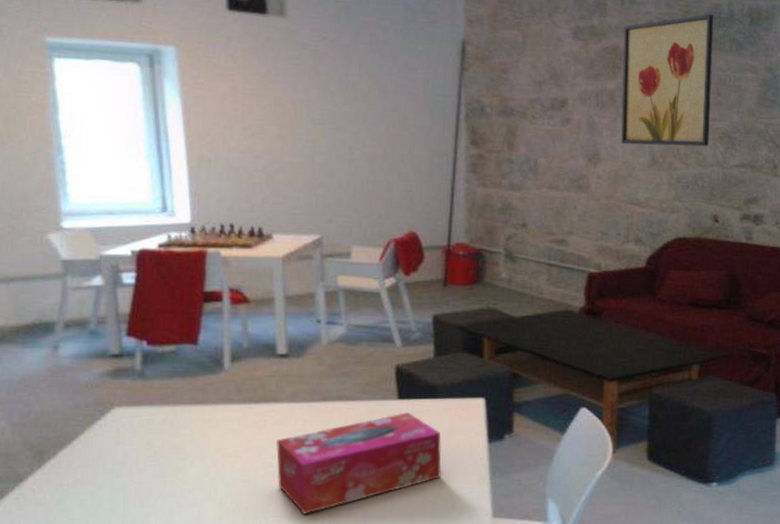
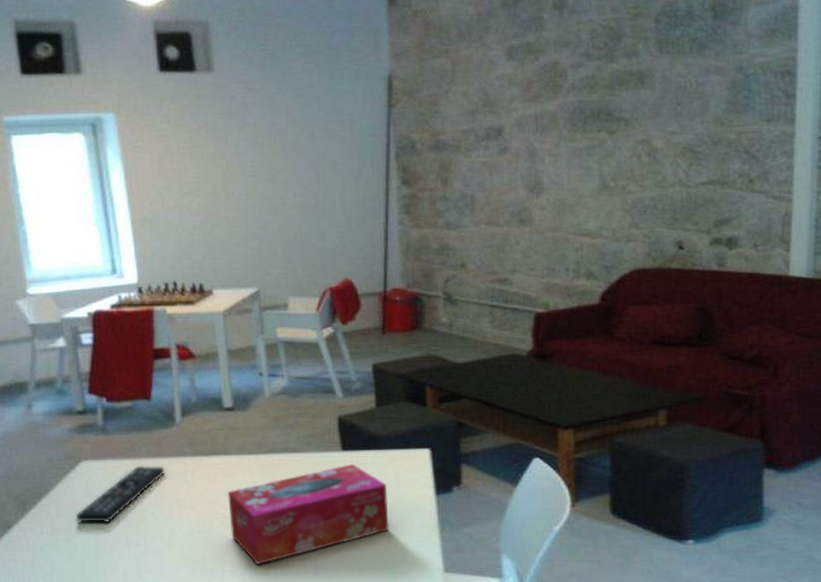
remote control: none [102,412,209,474] -> present [75,465,165,524]
wall art: present [621,14,714,147] -> none [563,13,669,170]

